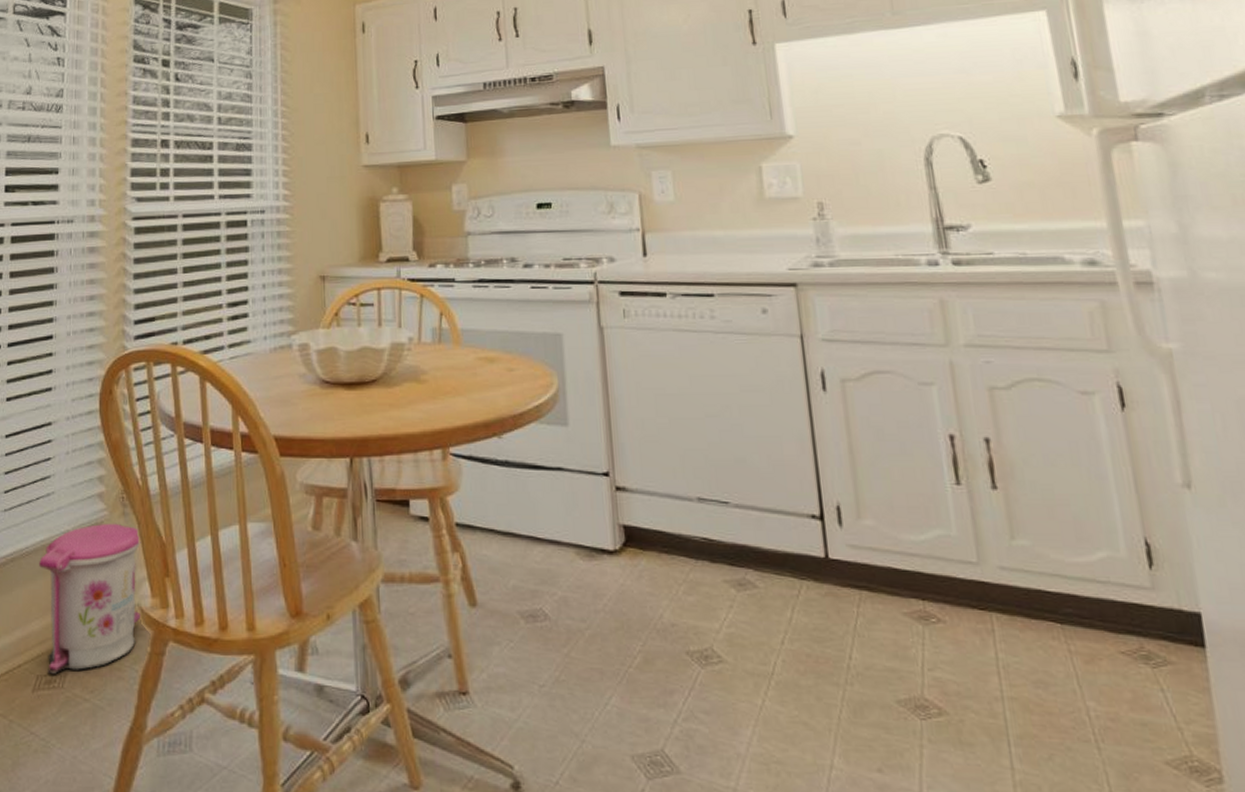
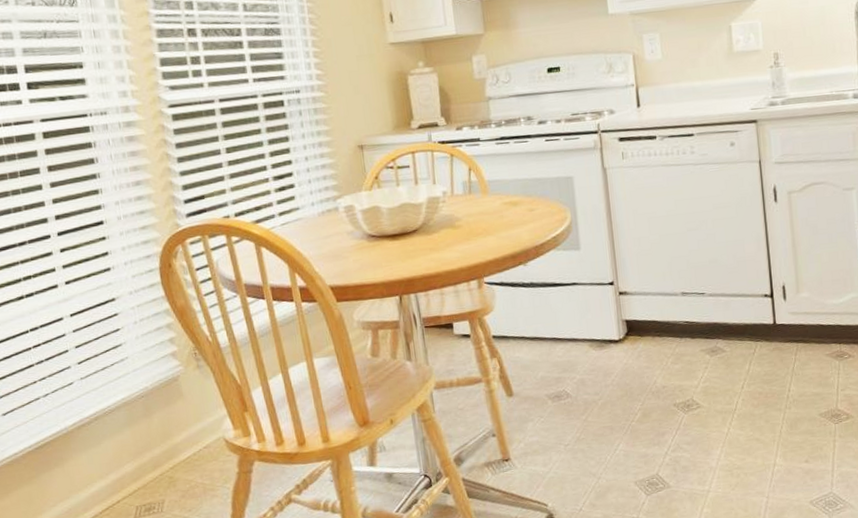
trash can: present [39,523,141,674] -> none [123,375,227,503]

